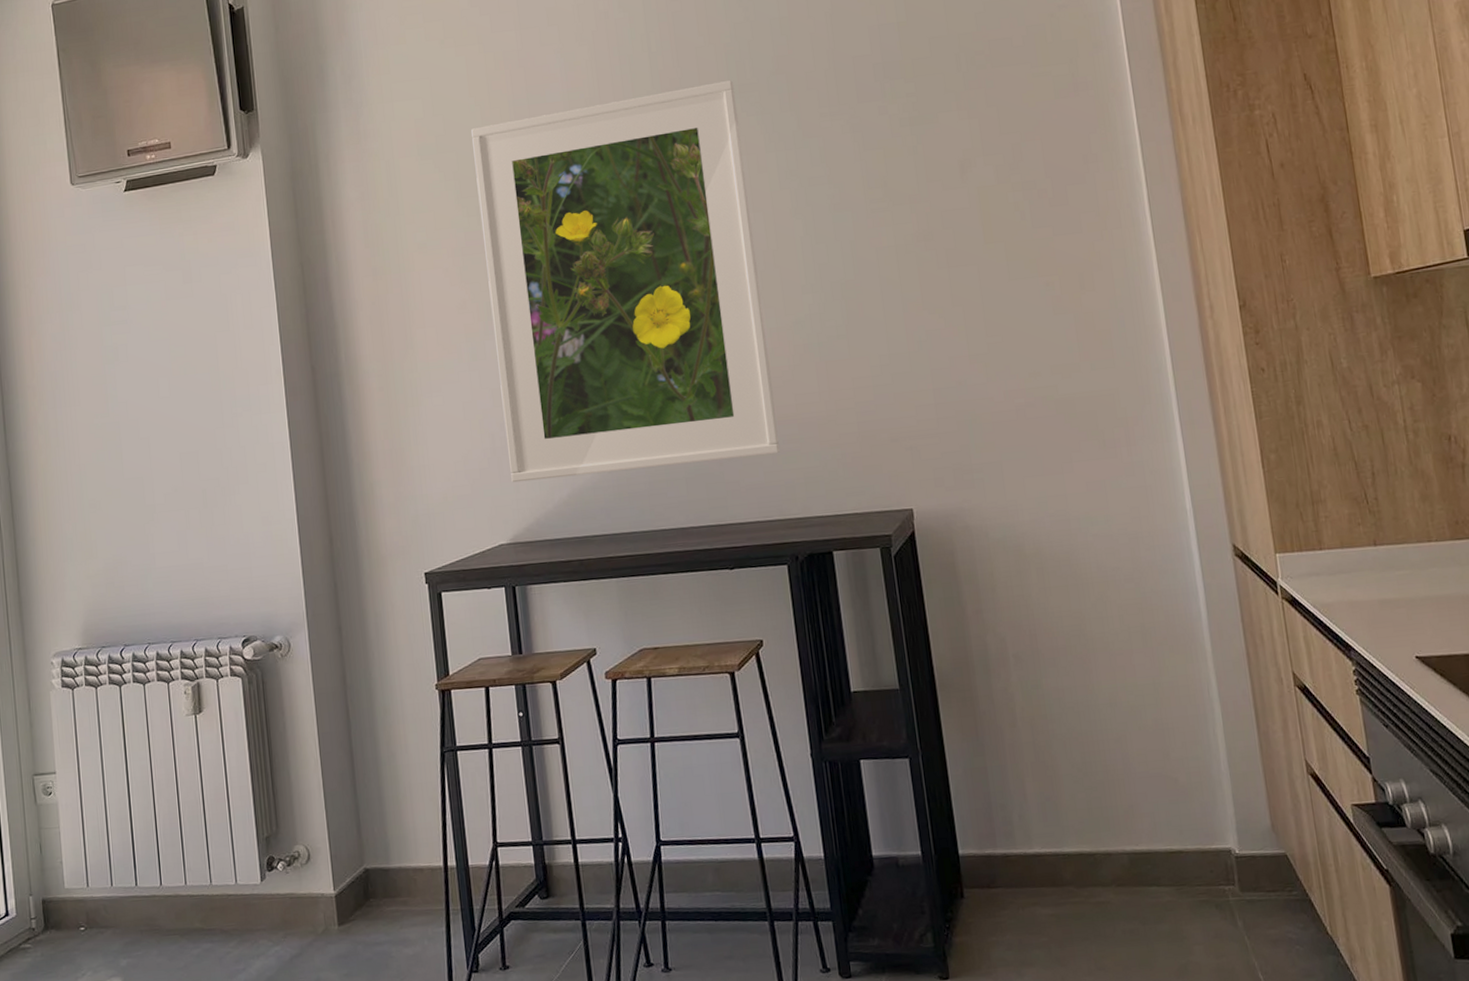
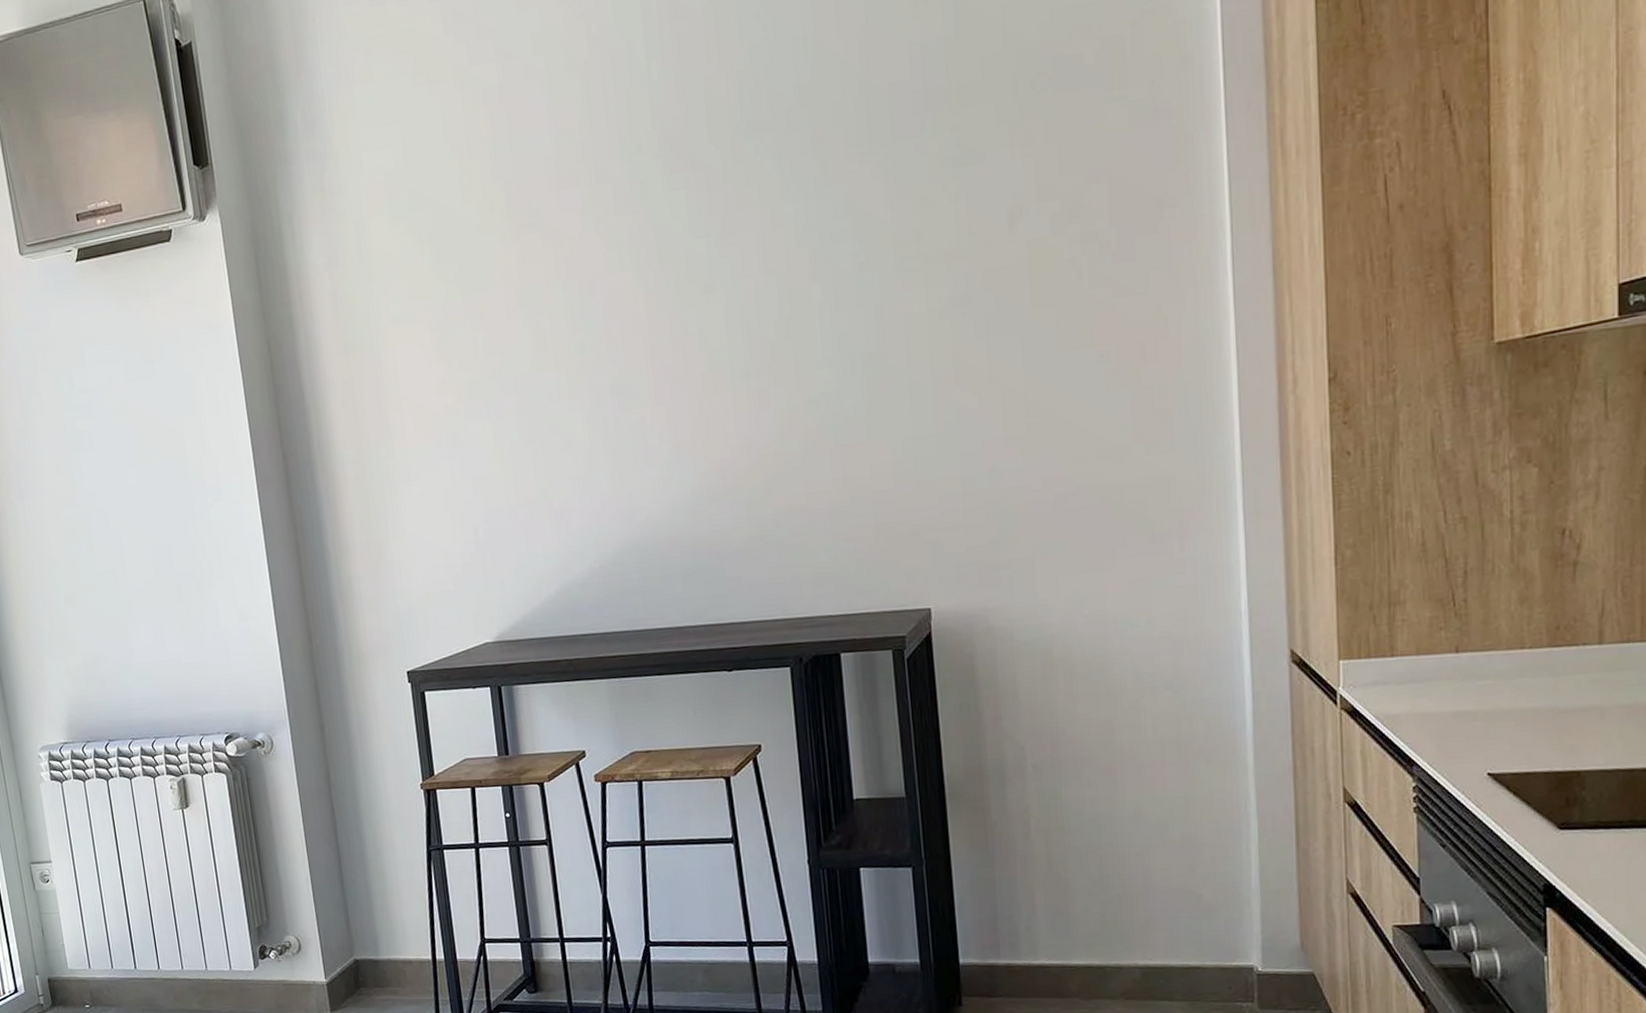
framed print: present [471,80,781,483] -> none [448,116,788,578]

